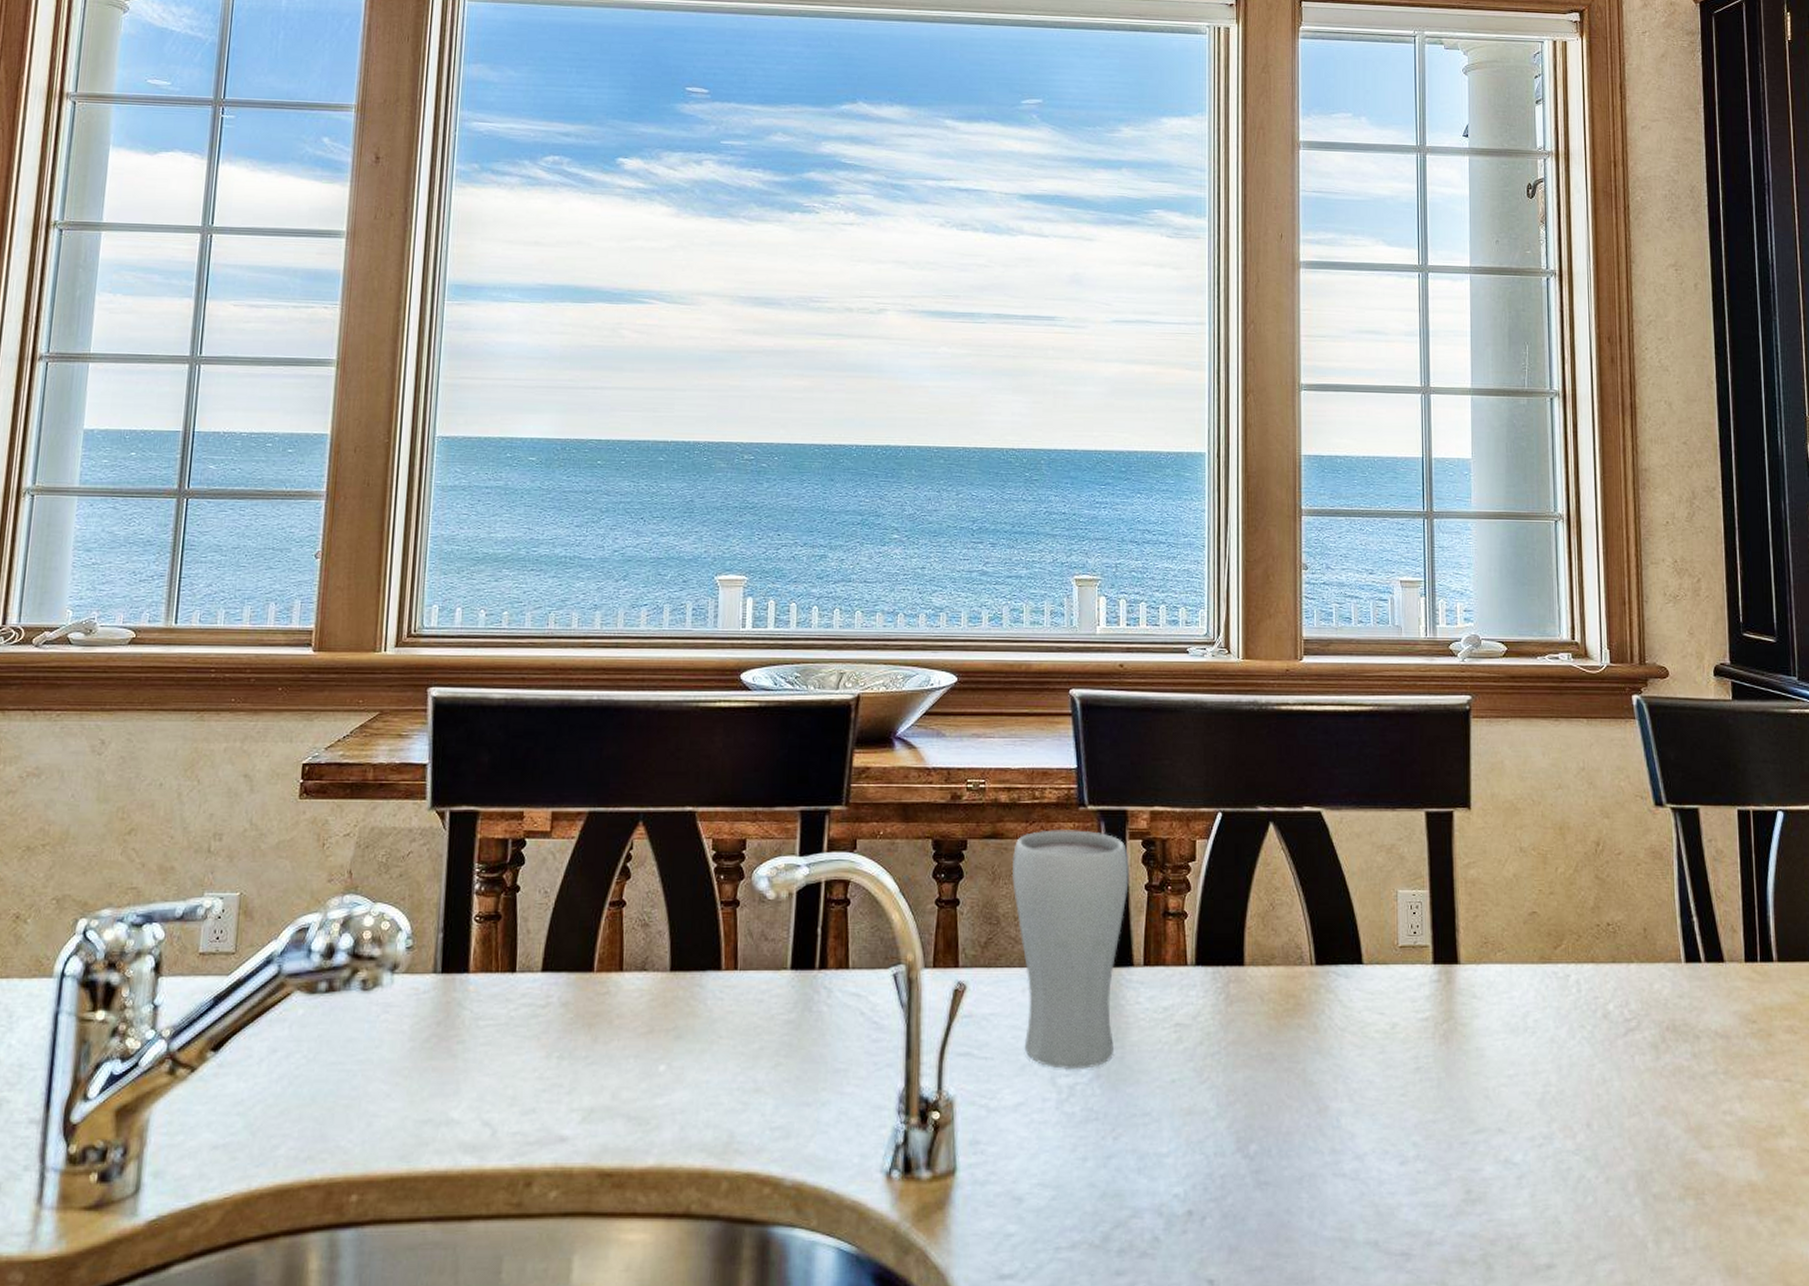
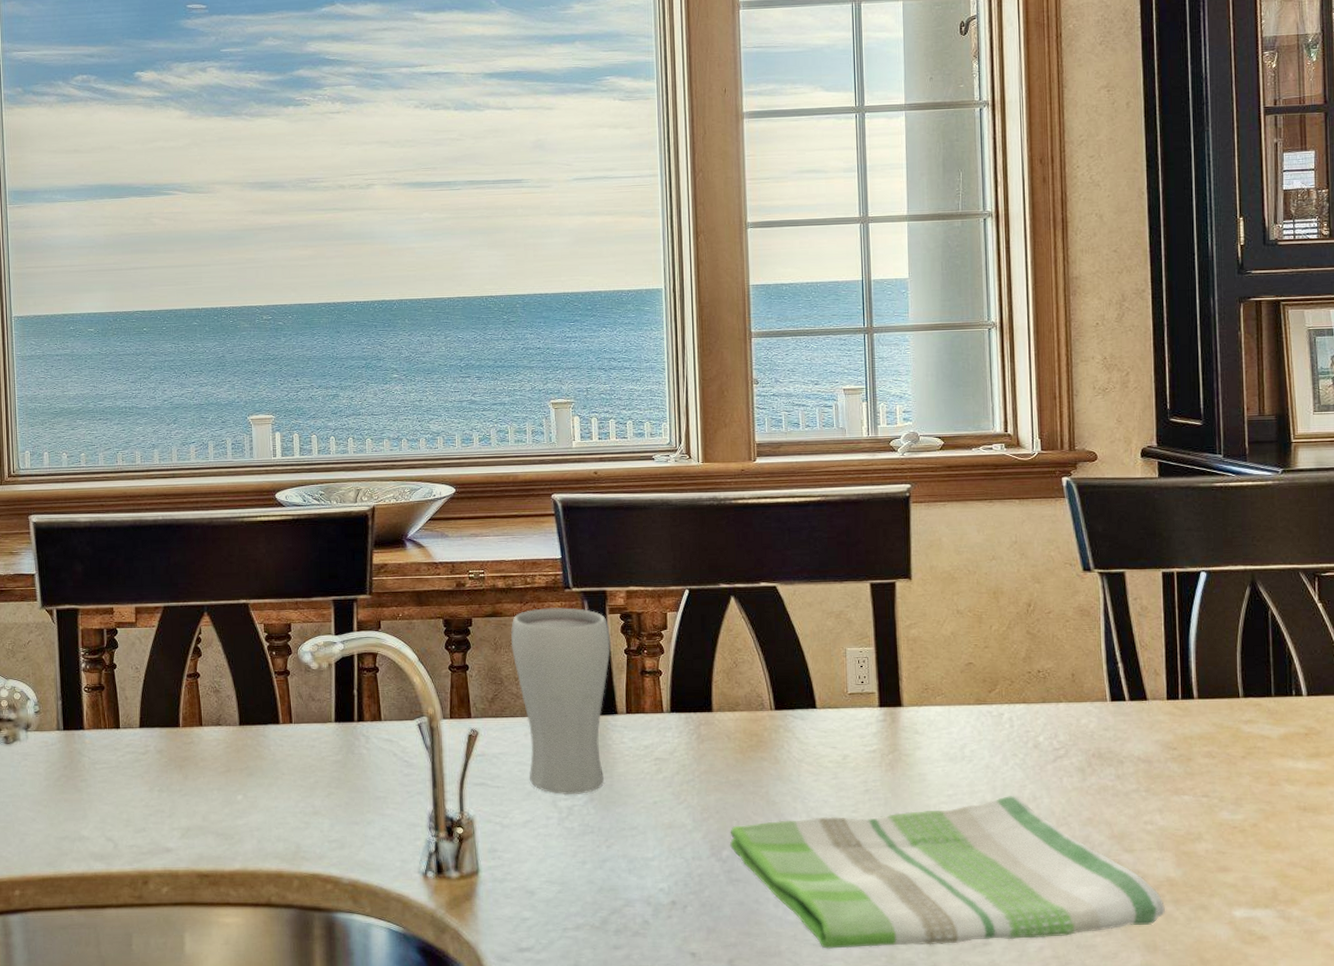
dish towel: none [1258,1076,1748,1274] -> present [729,795,1166,949]

